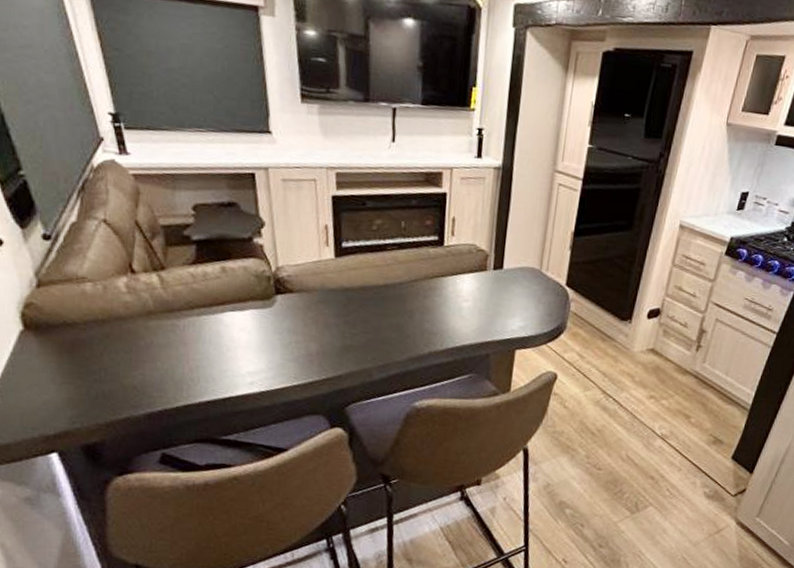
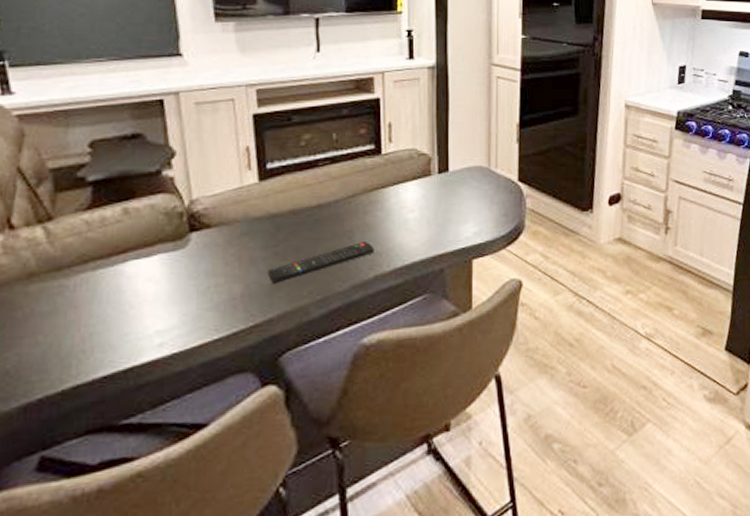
remote control: none [338,322,431,347] -> present [267,242,374,283]

